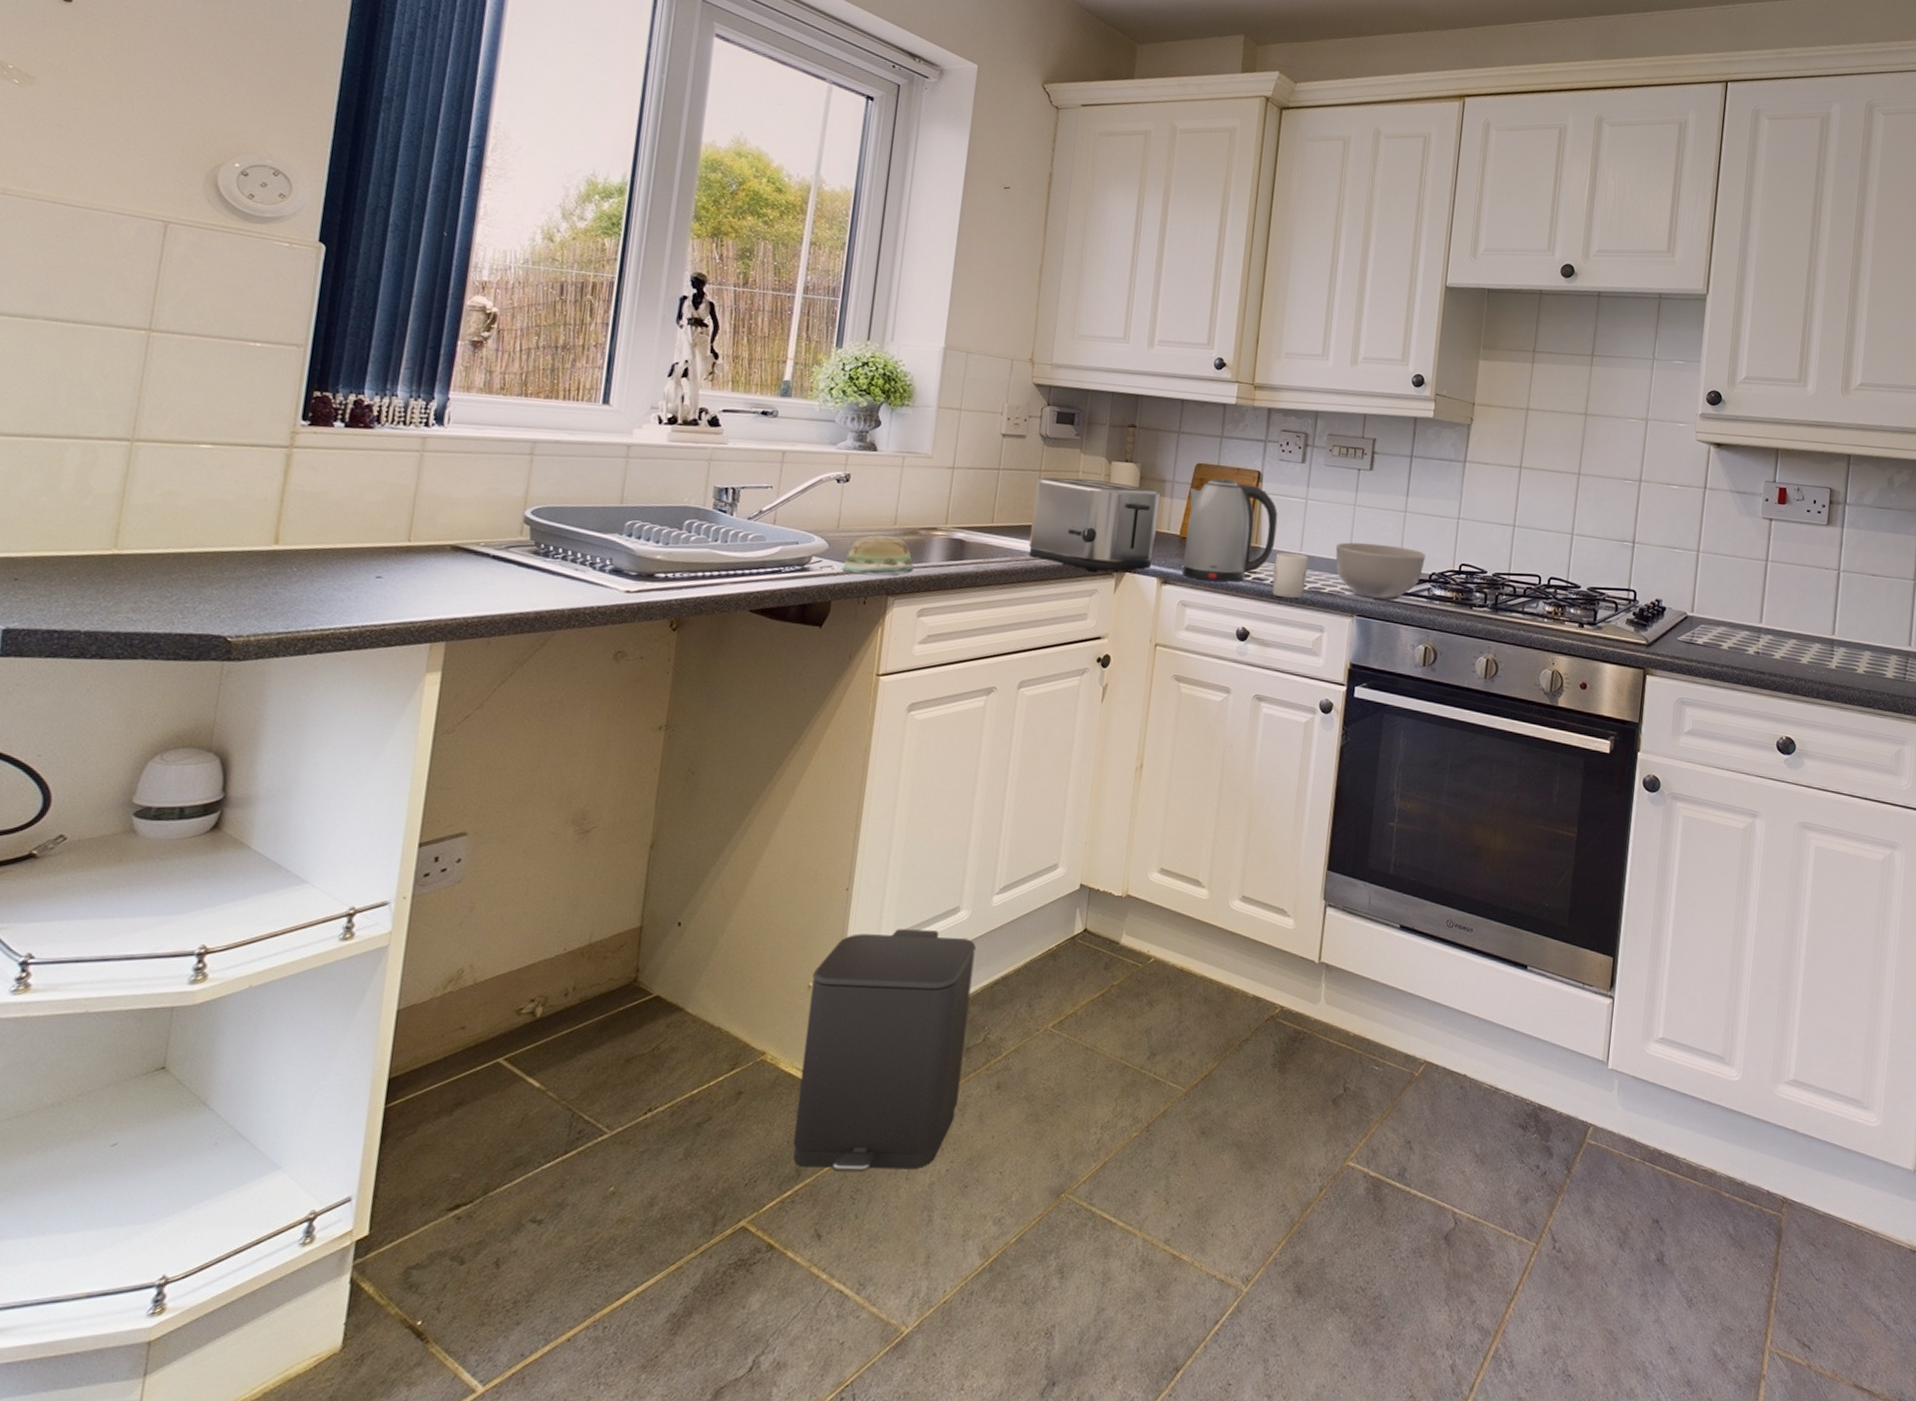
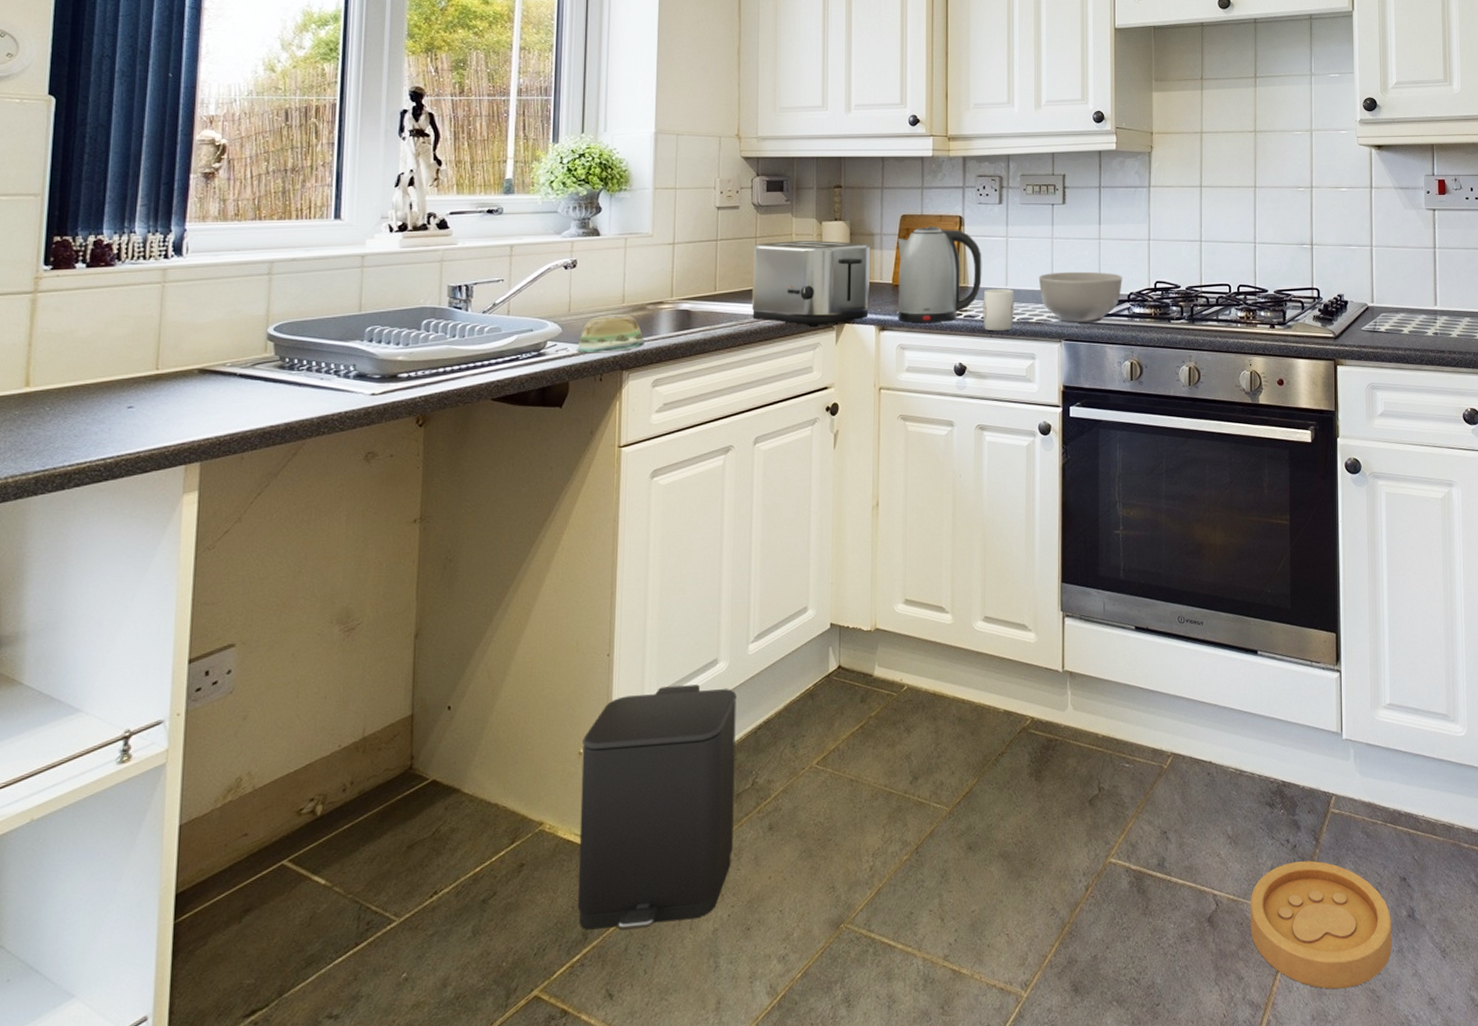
pet bowl: none [1488,1189,1639,1326] -> present [1250,860,1392,990]

